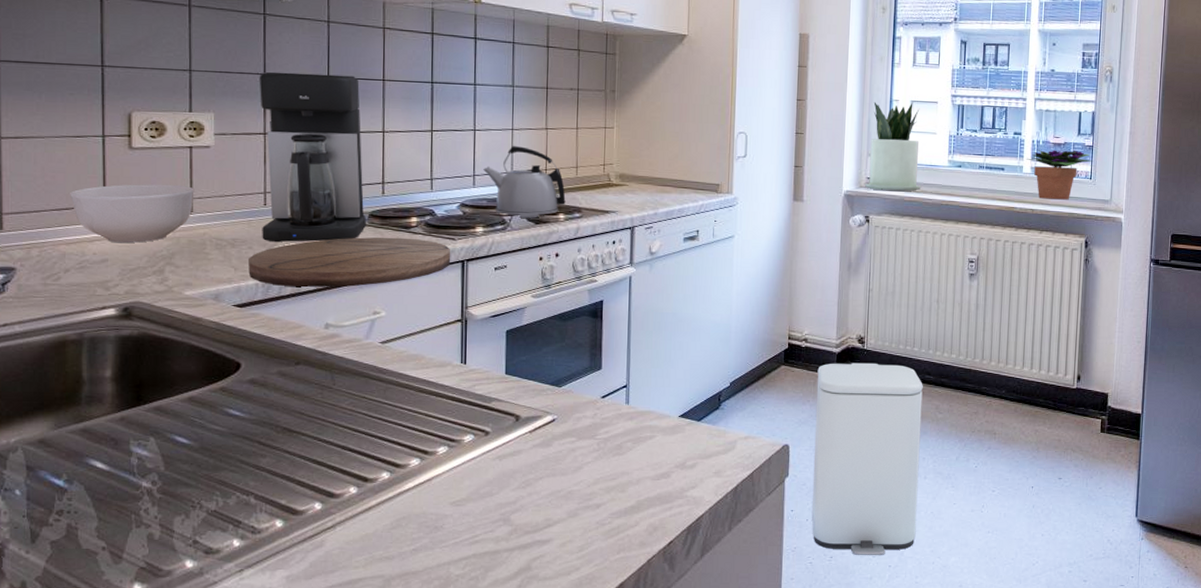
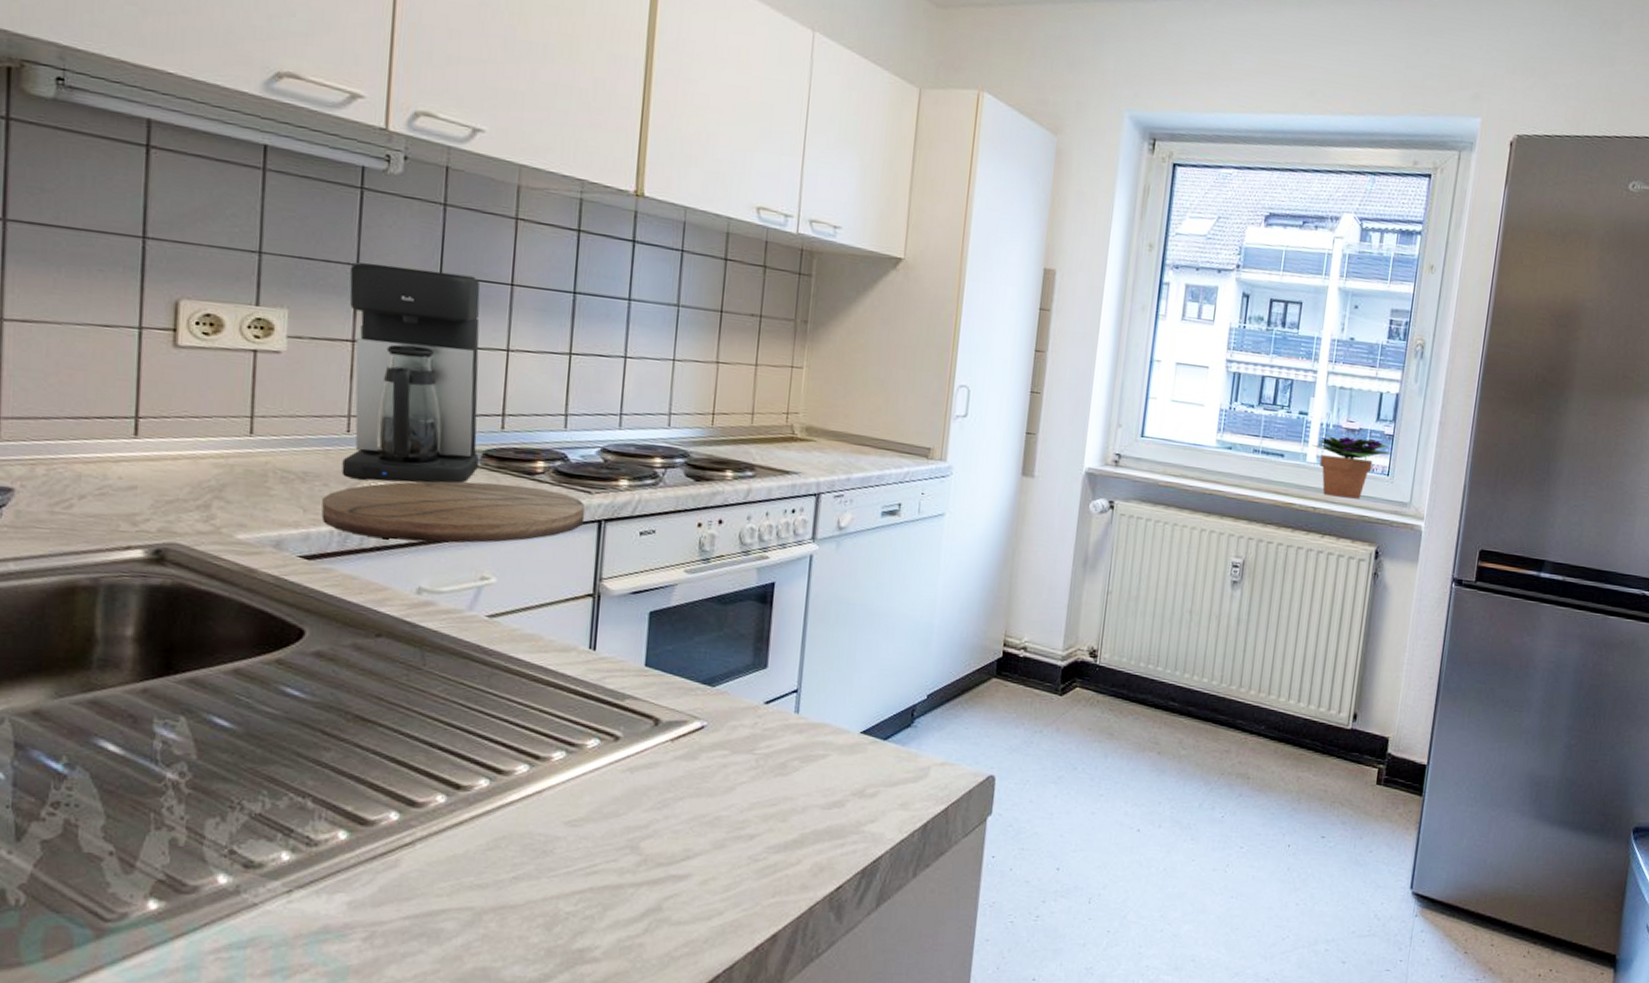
bowl: present [69,184,195,243] -> none [90,391,257,468]
kettle: present [483,146,566,218] -> none [633,381,736,474]
pedal bin: present [811,362,923,556] -> none [1016,679,1165,919]
planter: present [864,102,922,191] -> none [1111,361,1186,475]

